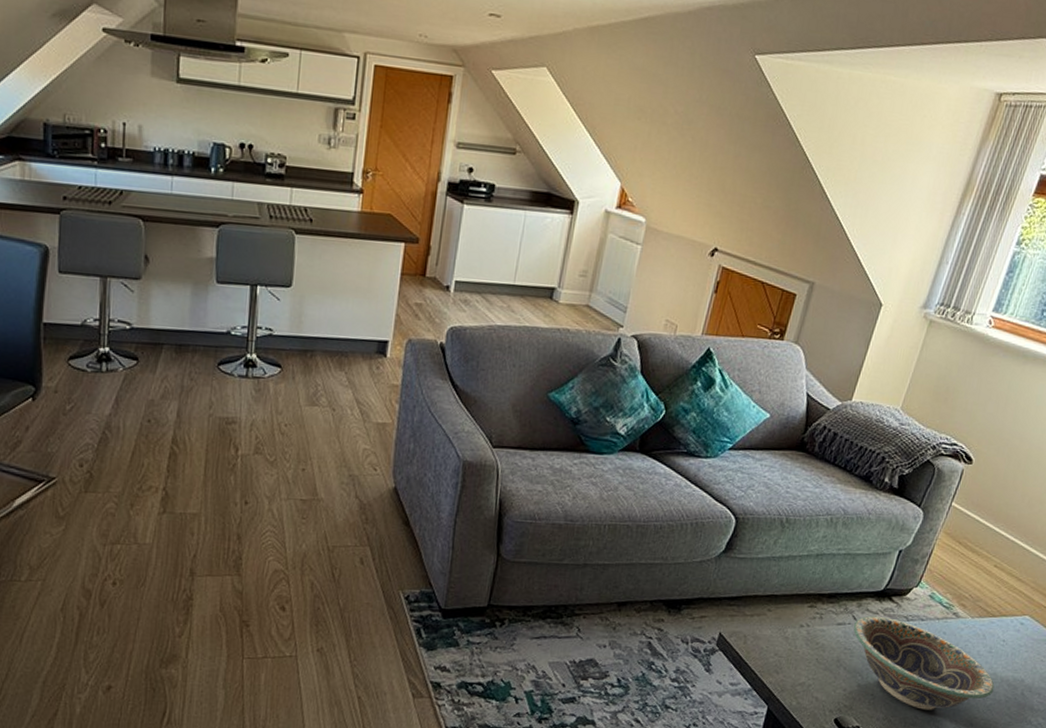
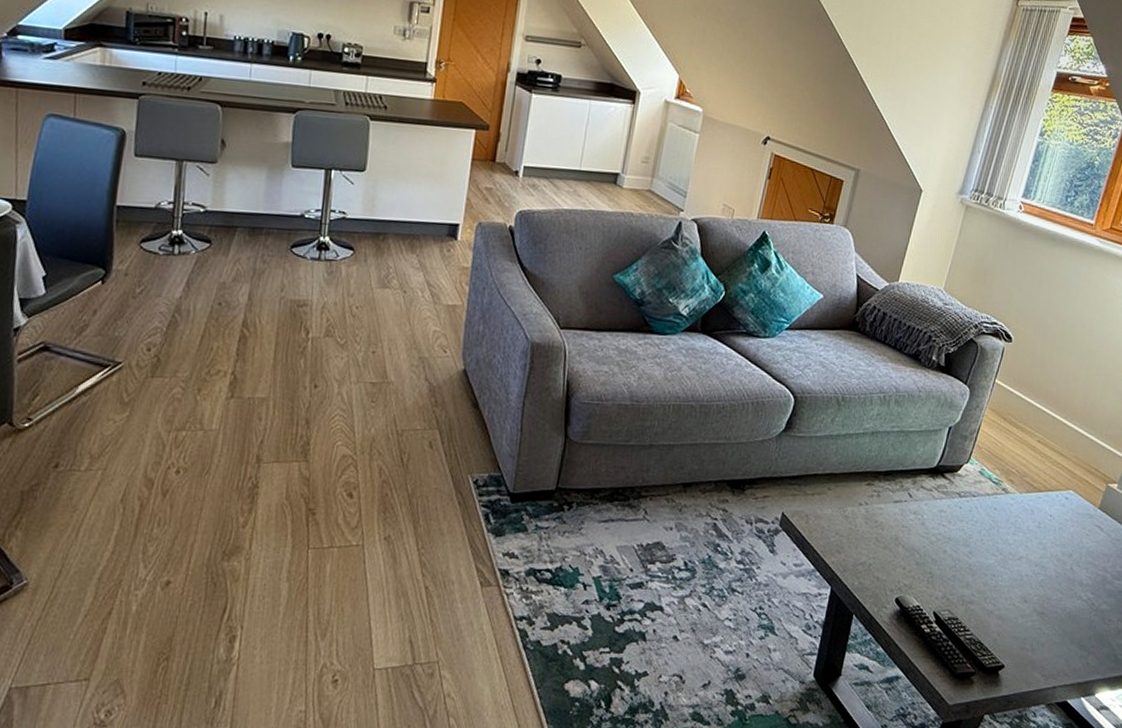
decorative bowl: present [853,615,995,710] -> none [909,492,1045,587]

